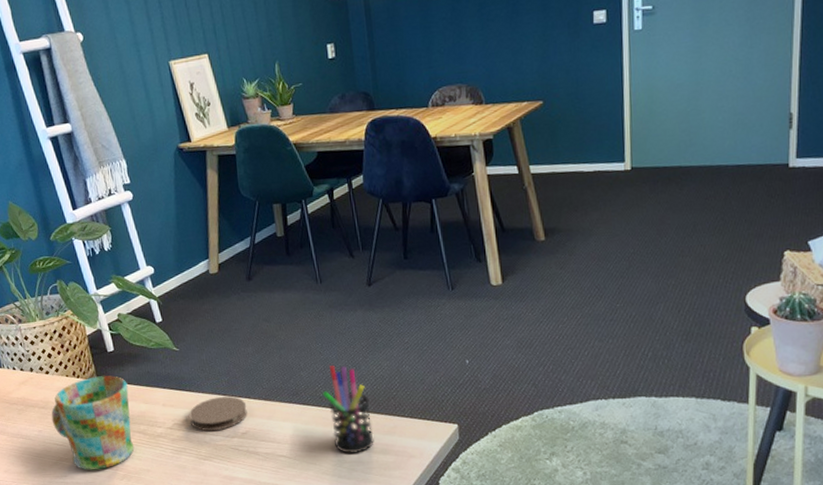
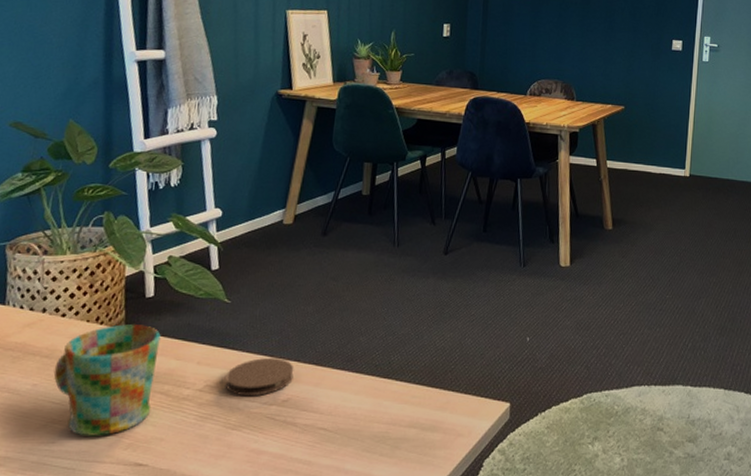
pen holder: present [322,365,374,453] -> none [378,333,427,429]

